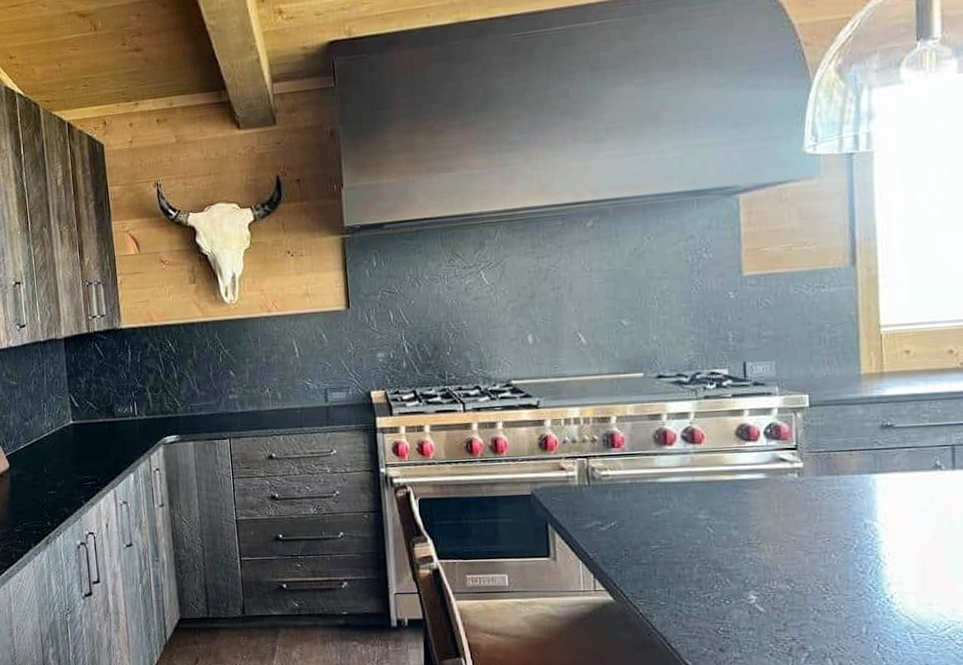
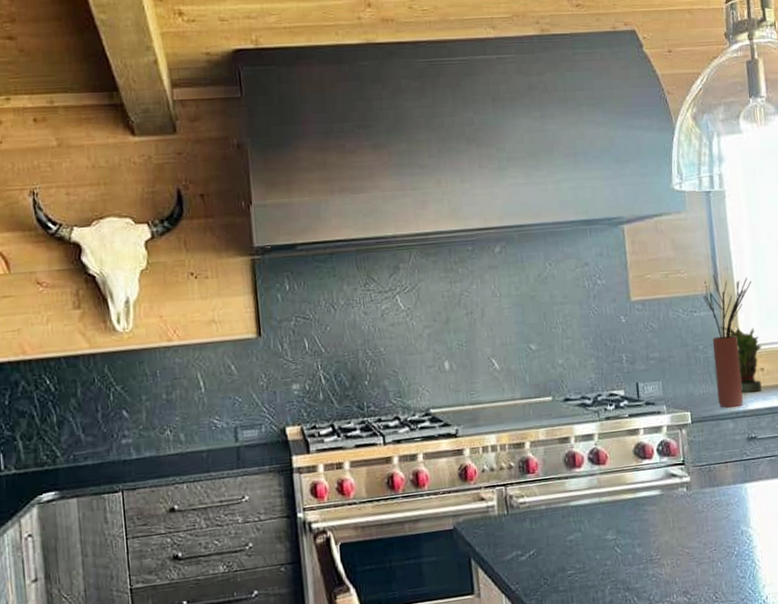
vase: none [834,247,902,392] -> present [703,275,752,408]
potted plant: none [854,303,909,377] -> present [719,326,762,393]

